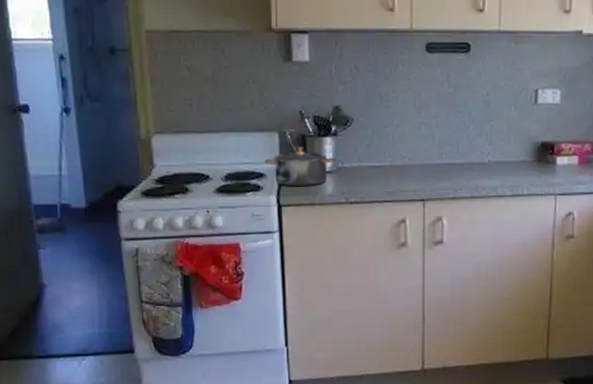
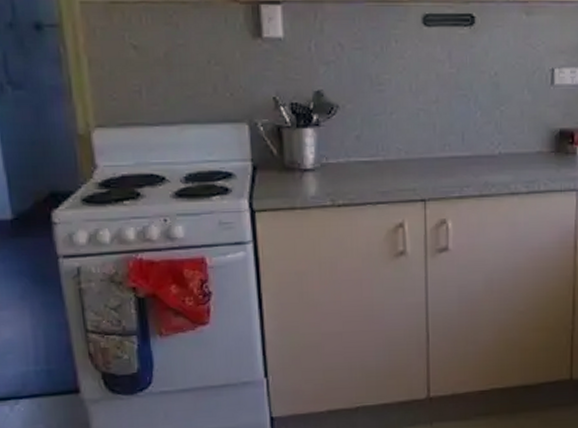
cooking pot: present [264,147,337,187] -> none [232,140,320,188]

